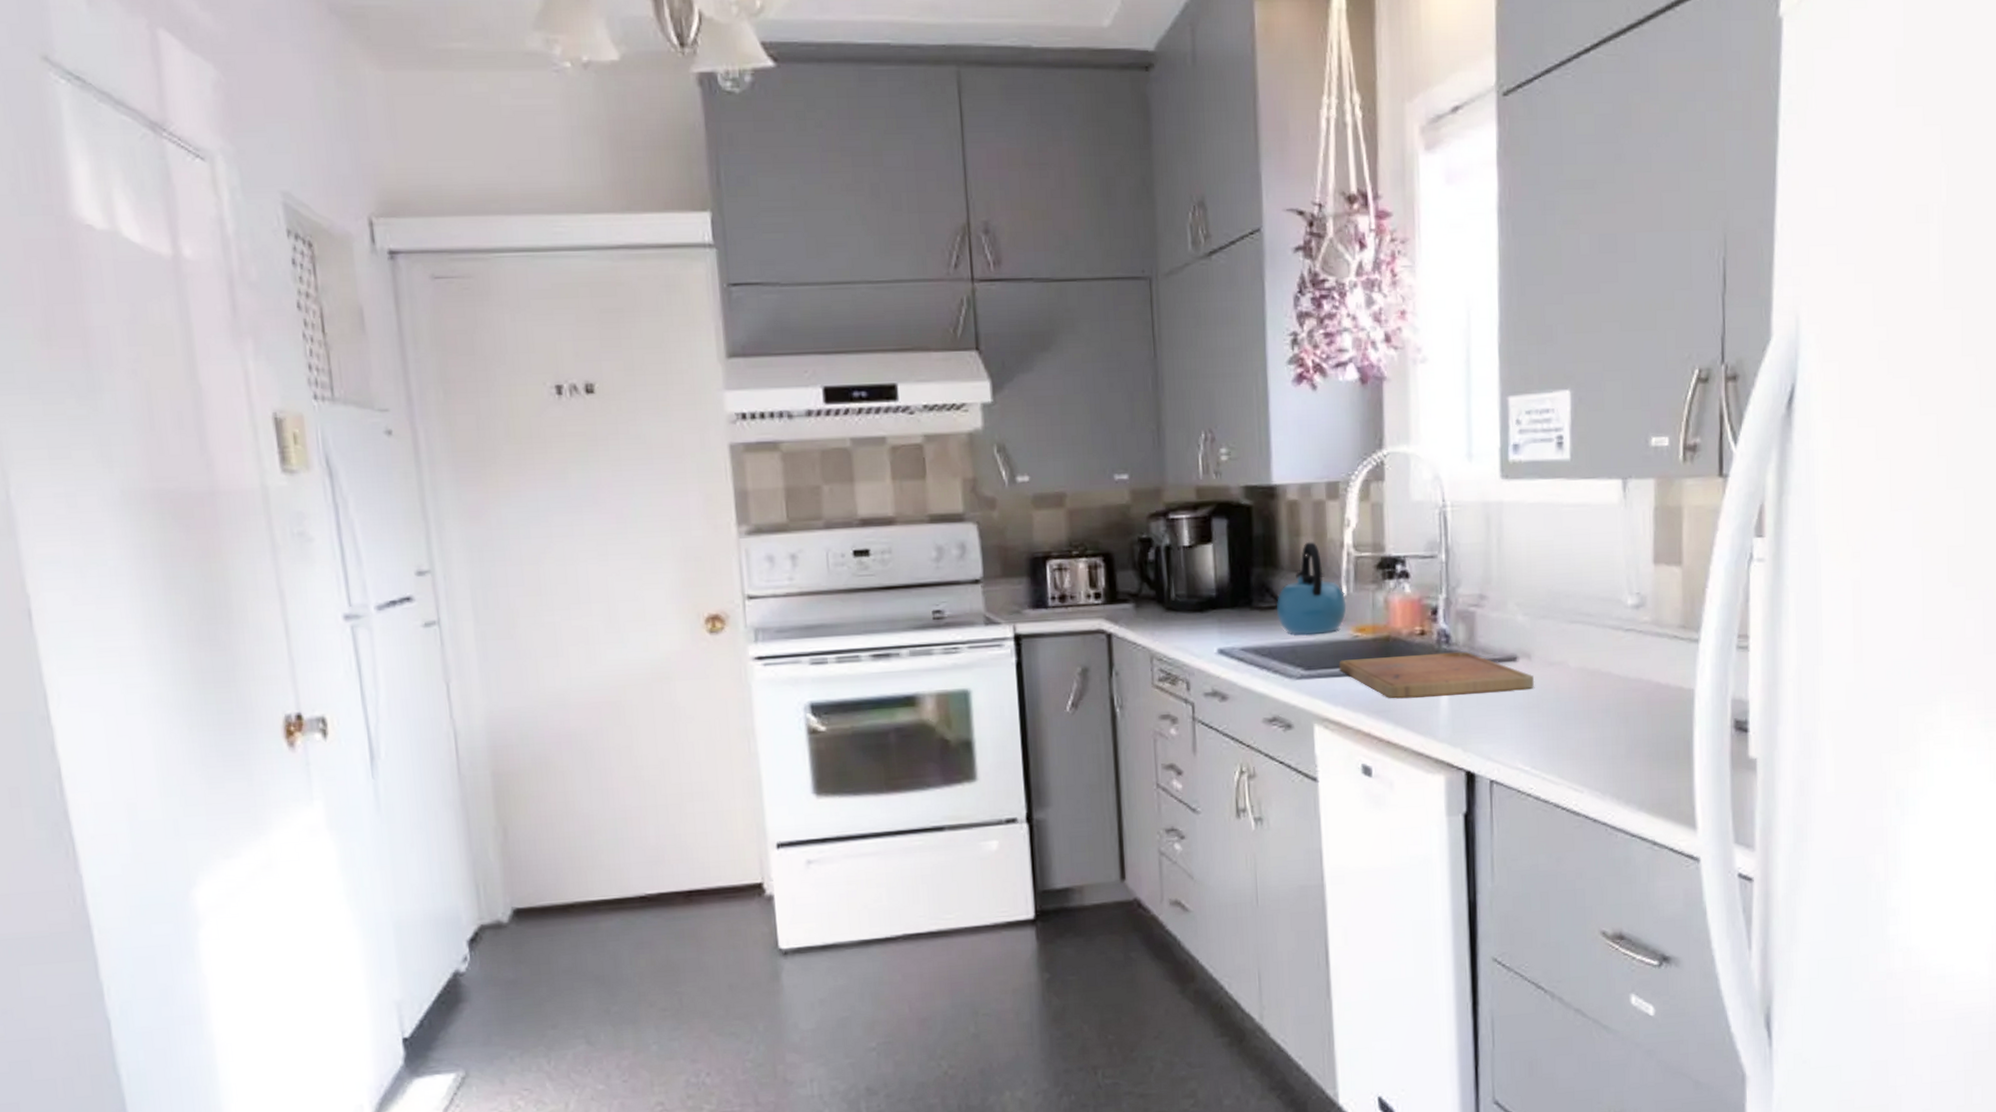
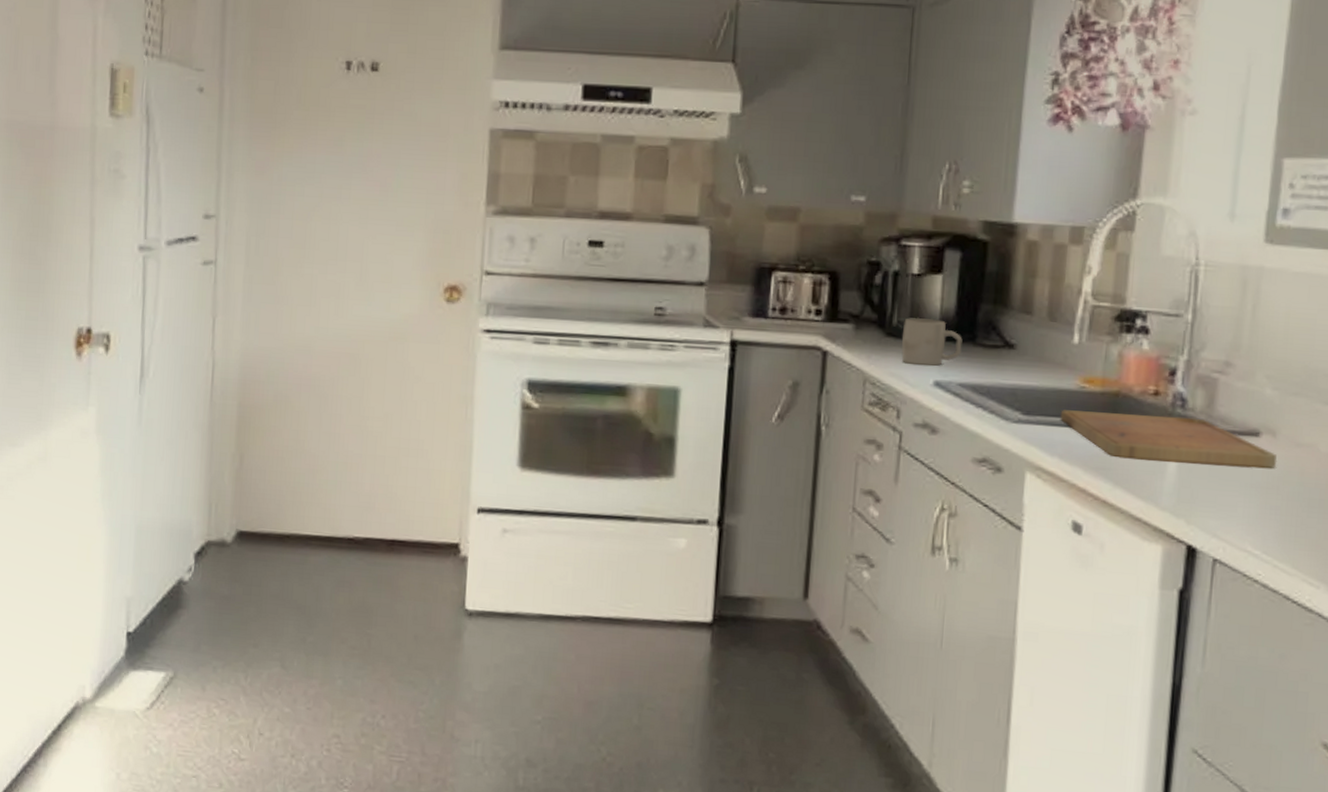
mug: none [1181,587,1240,636] -> present [901,317,963,367]
kettle: present [1276,541,1347,636] -> none [1000,284,1077,381]

